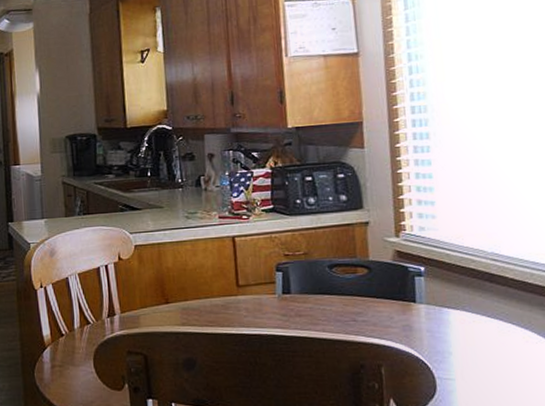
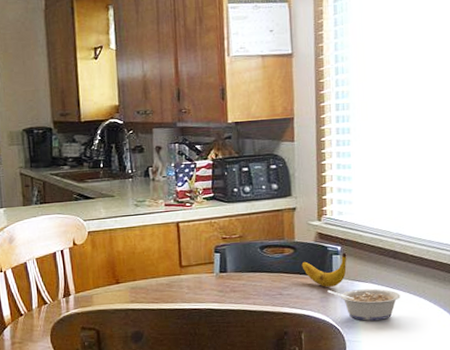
banana: none [378,274,433,314] -> present [301,252,347,287]
legume: none [410,317,501,355] -> present [327,288,400,321]

